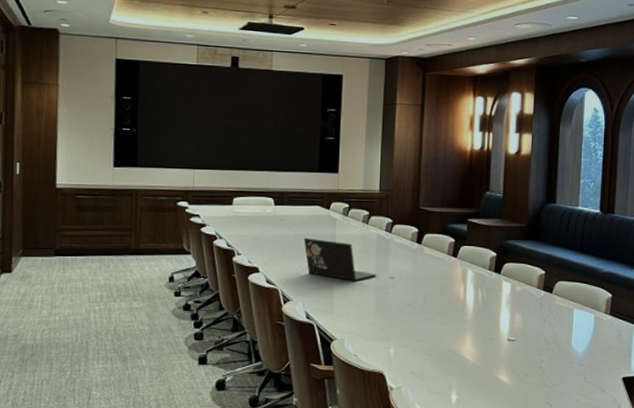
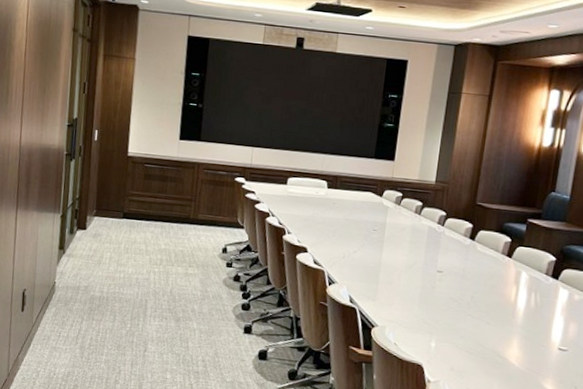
laptop: present [303,237,377,282] -> none [353,222,425,272]

